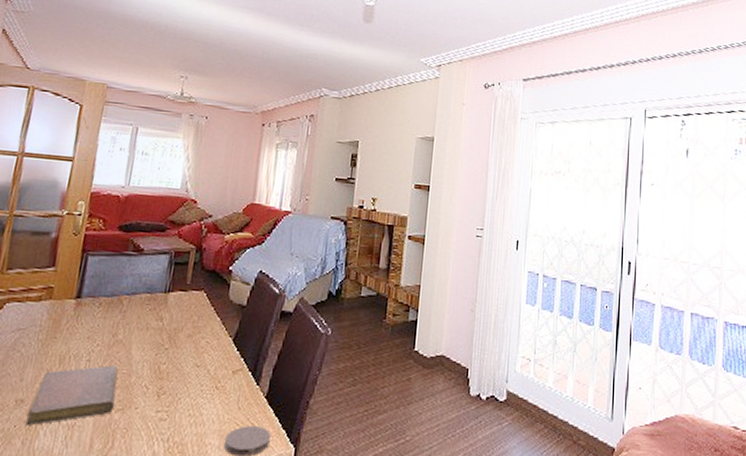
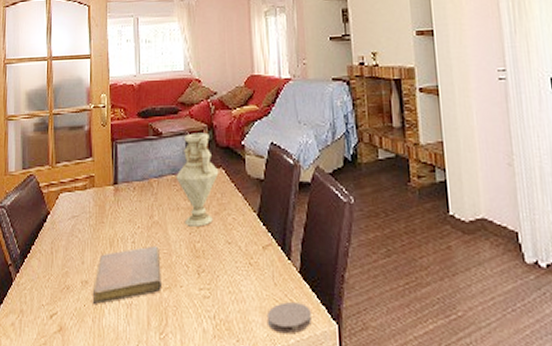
vase: none [150,253,200,348] -> present [176,132,219,227]

